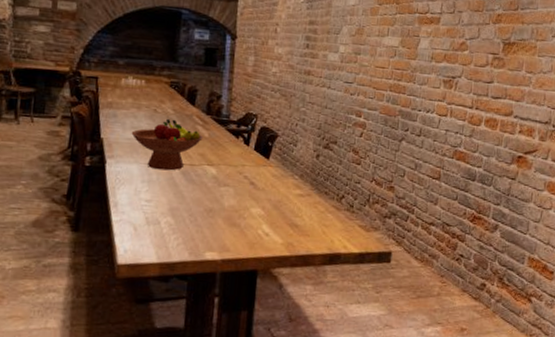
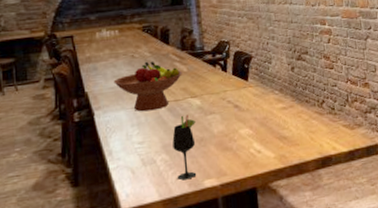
wine glass: none [178,181,208,248] -> present [172,114,197,180]

